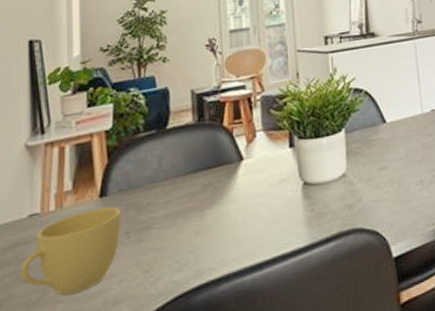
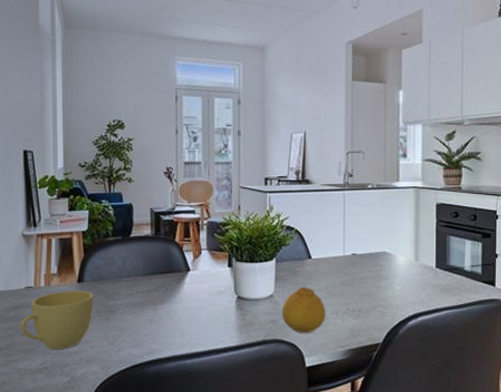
fruit: none [357,157,410,216] -> present [282,286,326,333]

